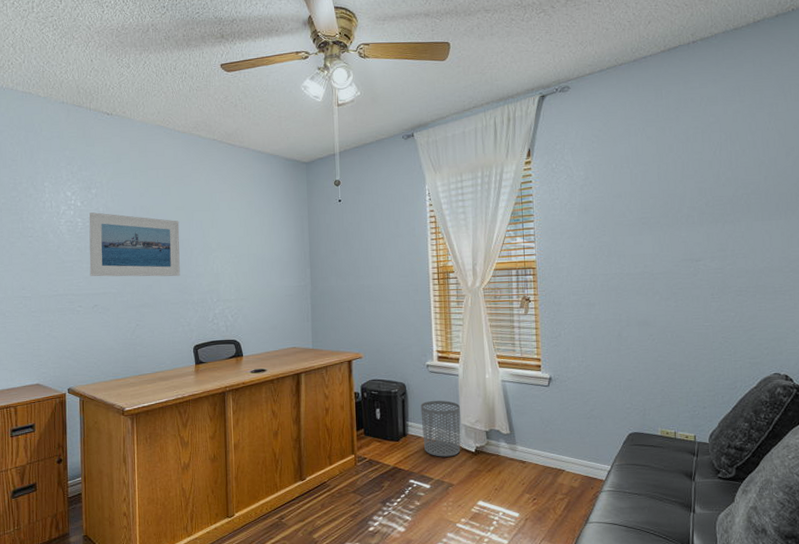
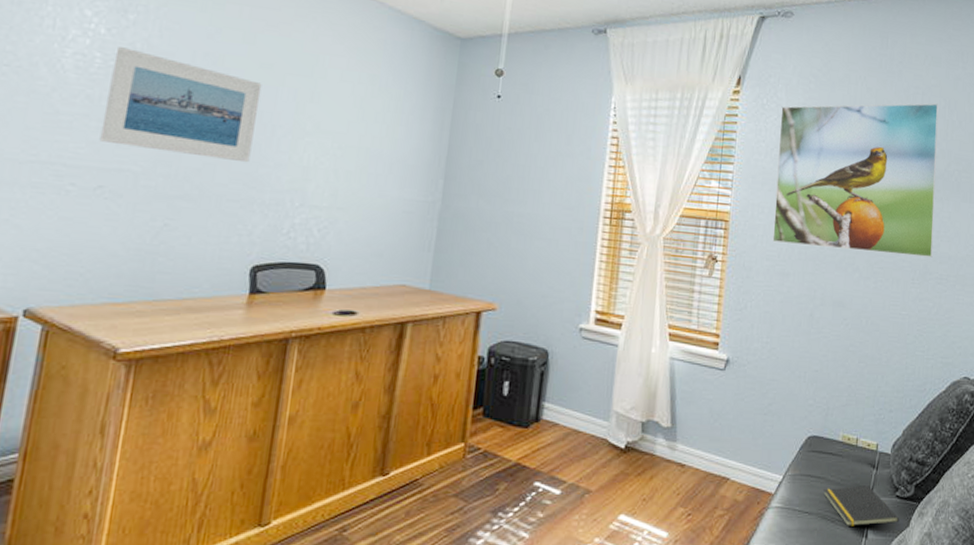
waste bin: present [420,400,461,457] -> none [560,376,614,453]
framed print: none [569,138,730,280] -> present [772,103,939,258]
notepad: none [649,470,724,504] -> present [823,485,900,526]

